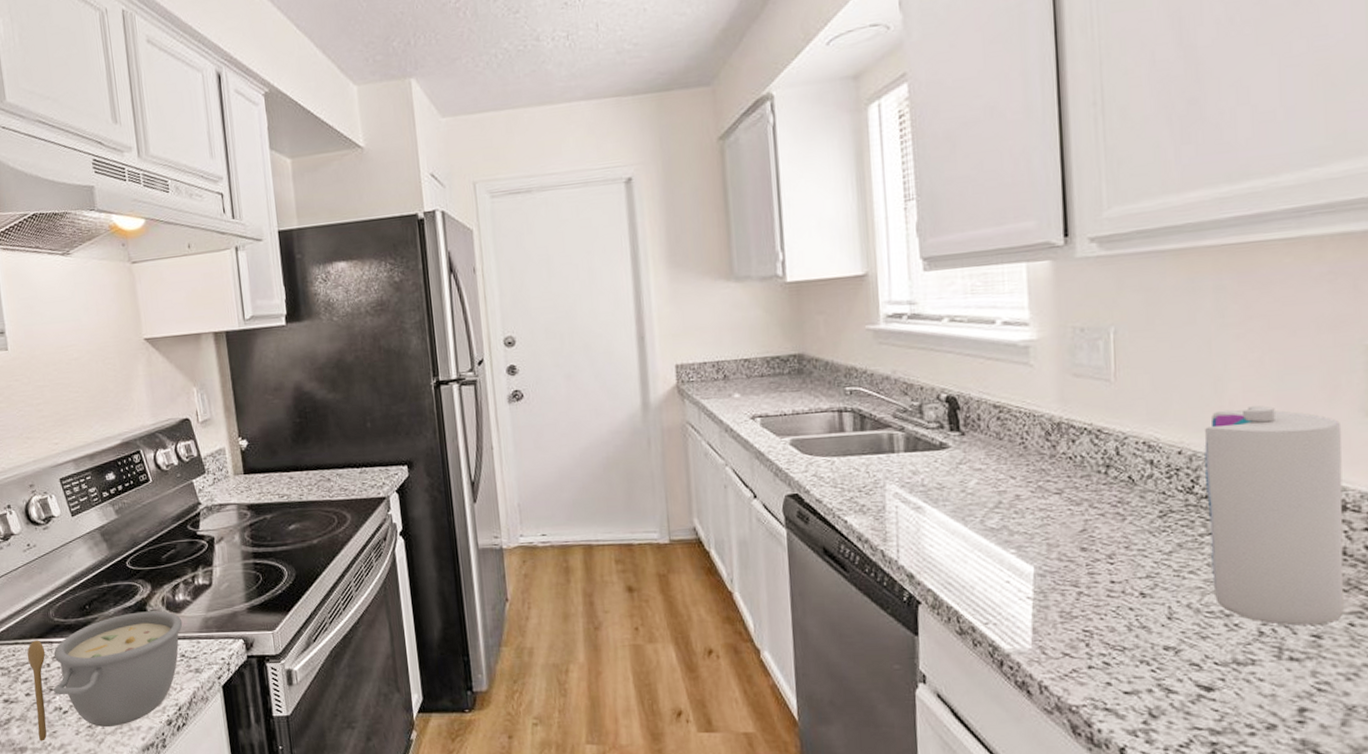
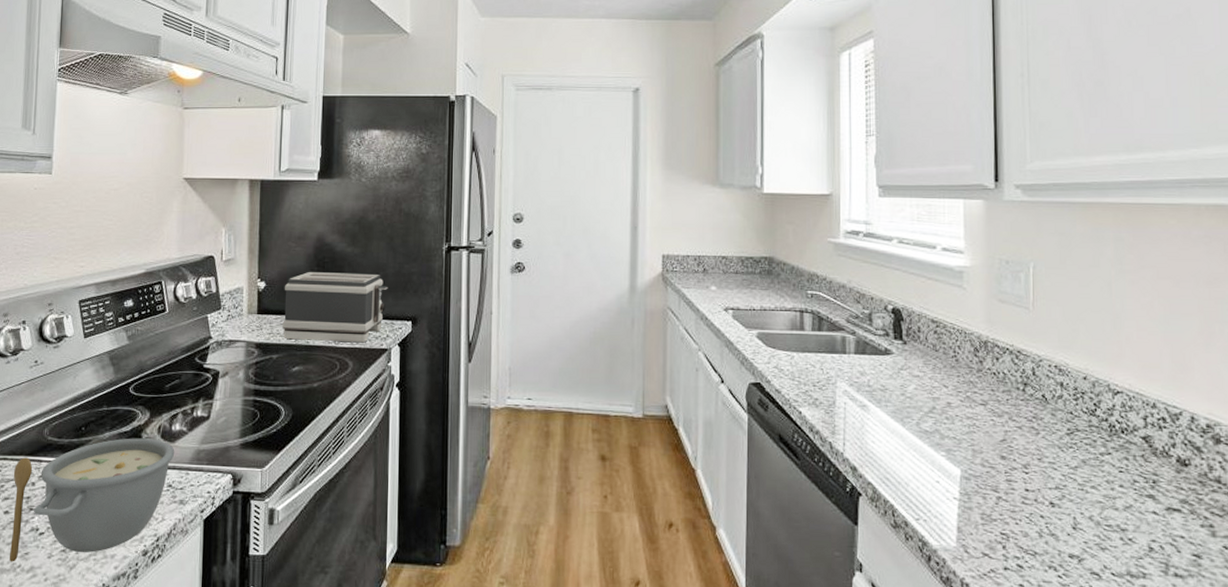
toaster: none [267,419,378,498] -> present [282,271,388,343]
paper towel holder: present [1204,406,1344,626] -> none [1105,344,1219,545]

